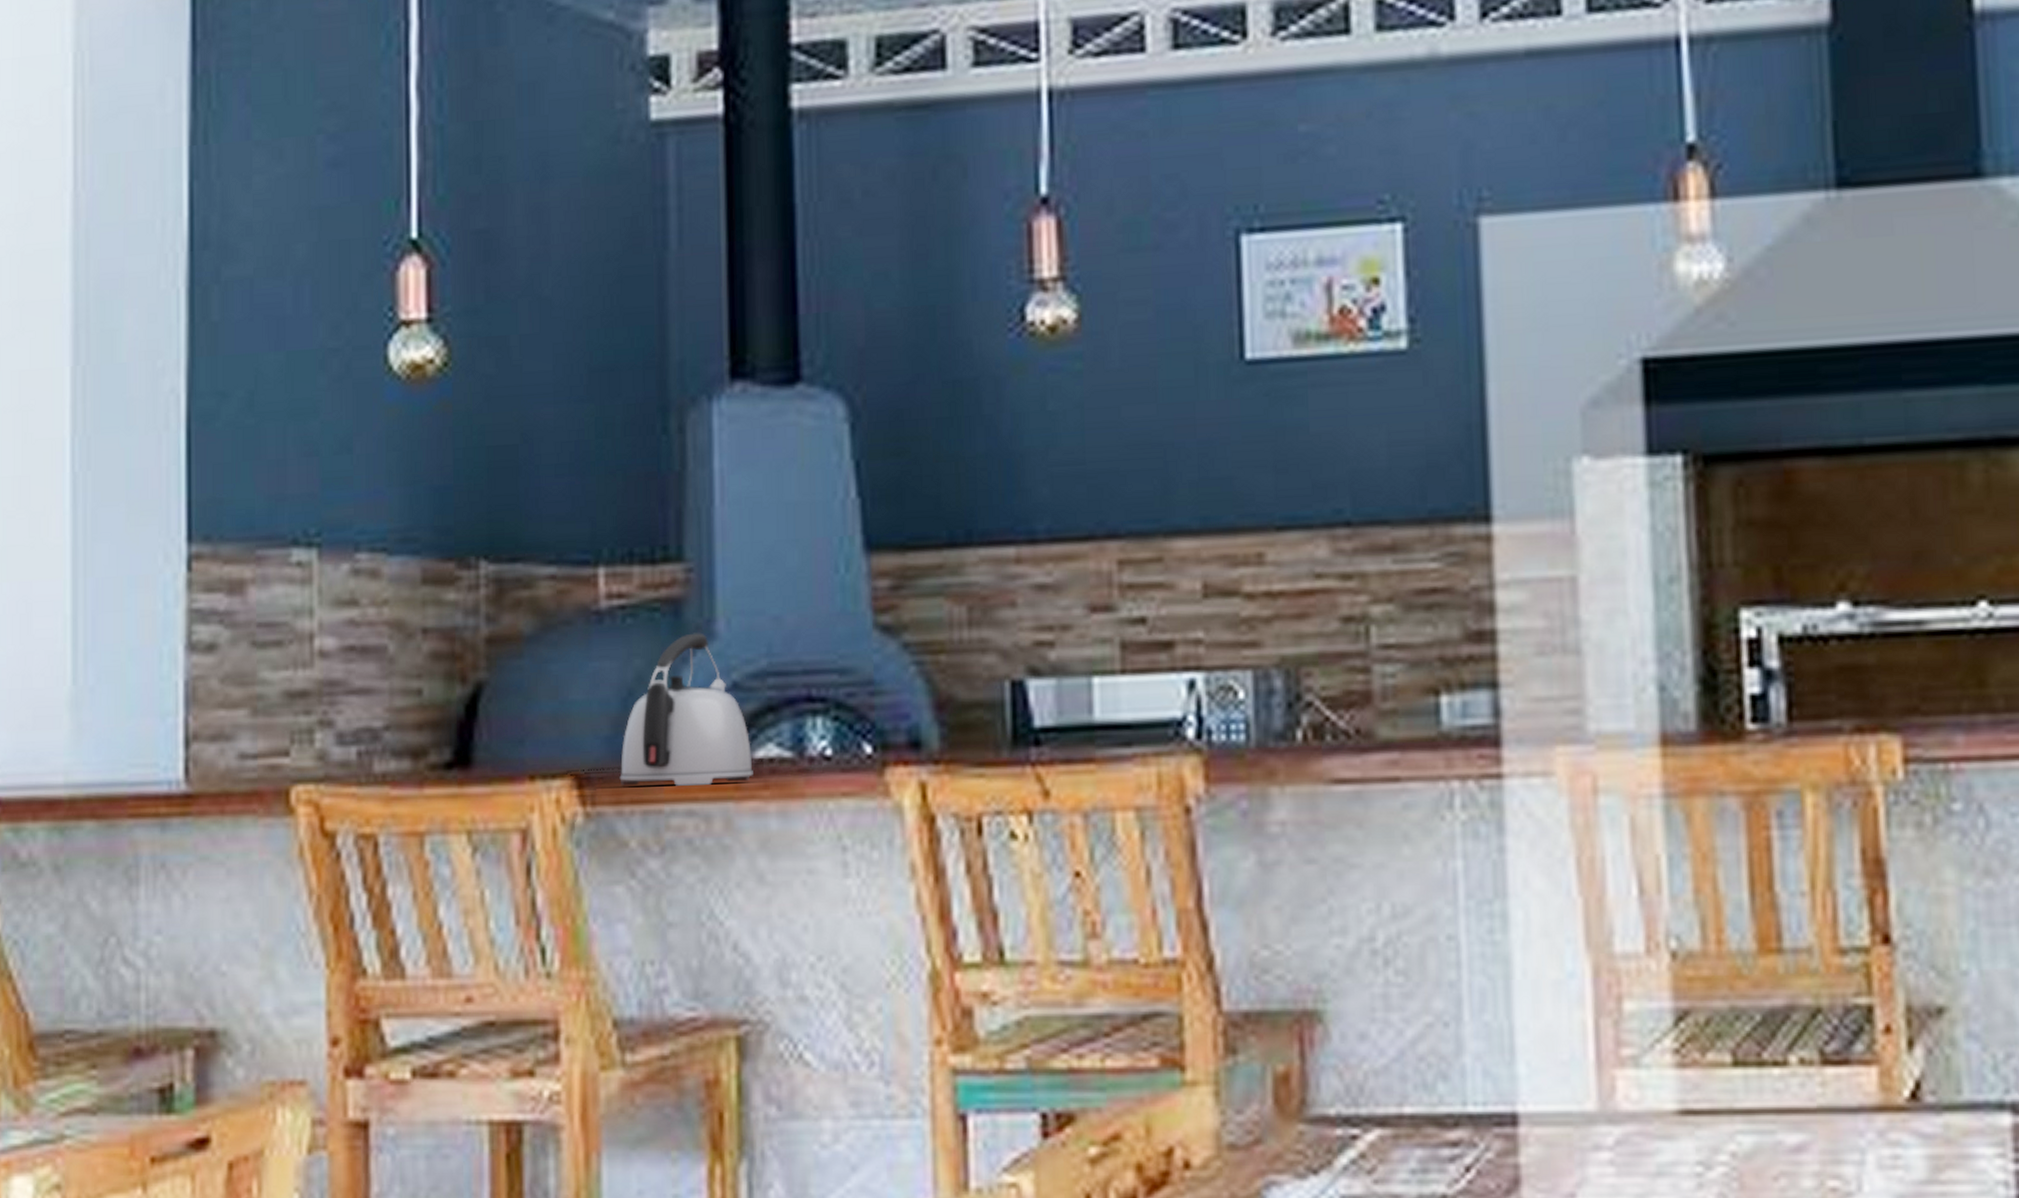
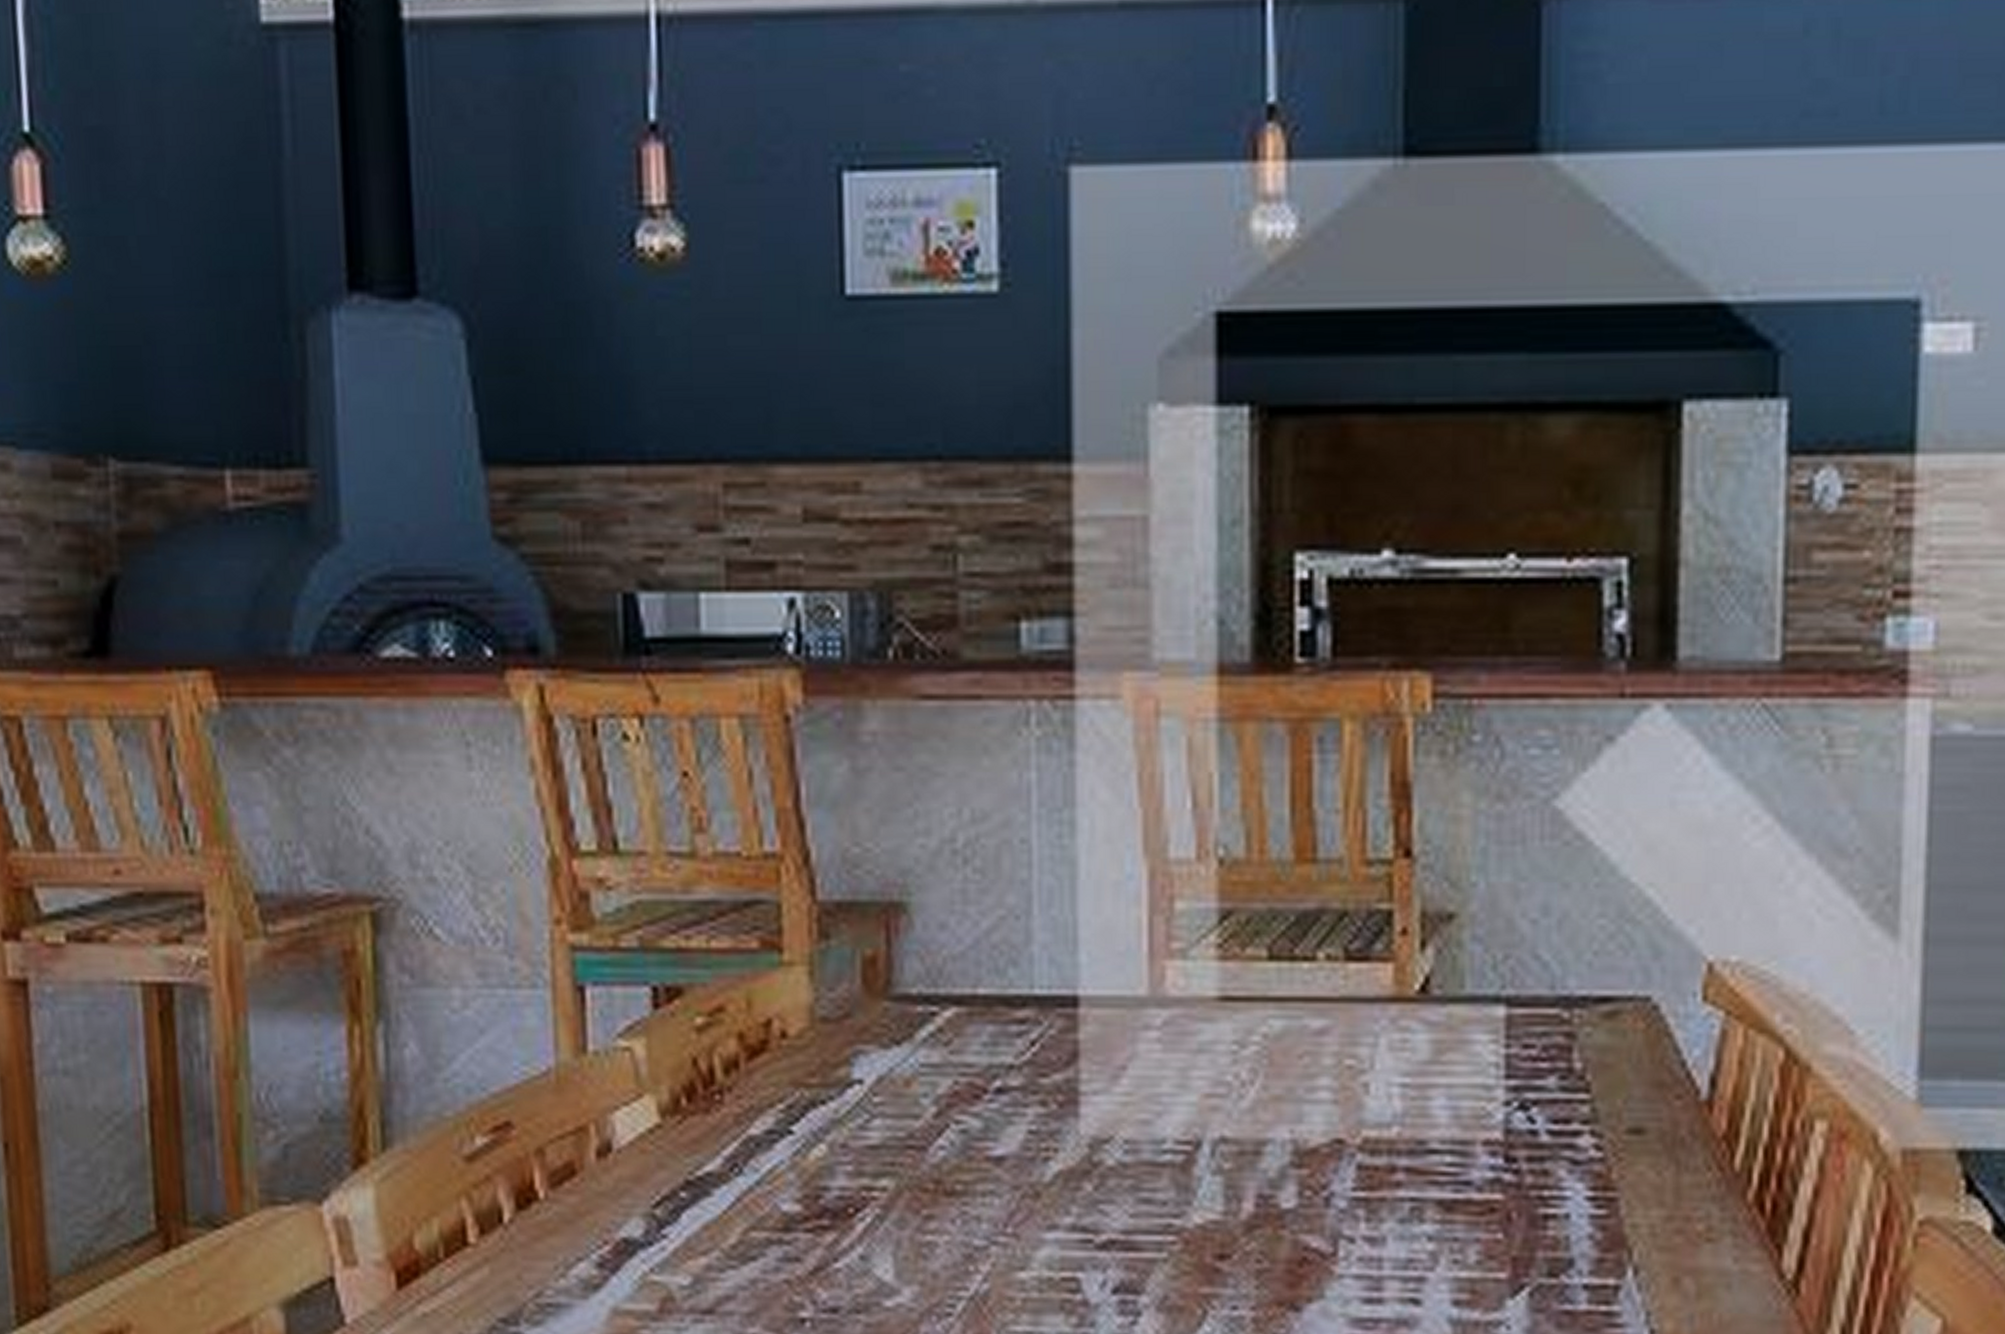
kettle: present [619,632,753,787] -> none [252,536,380,681]

